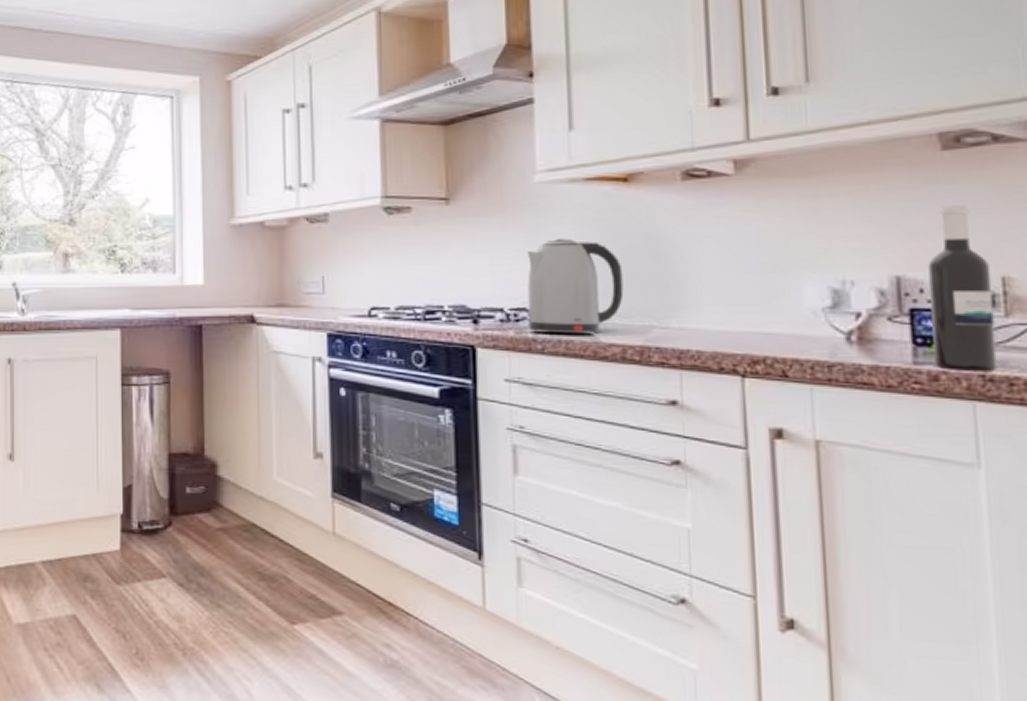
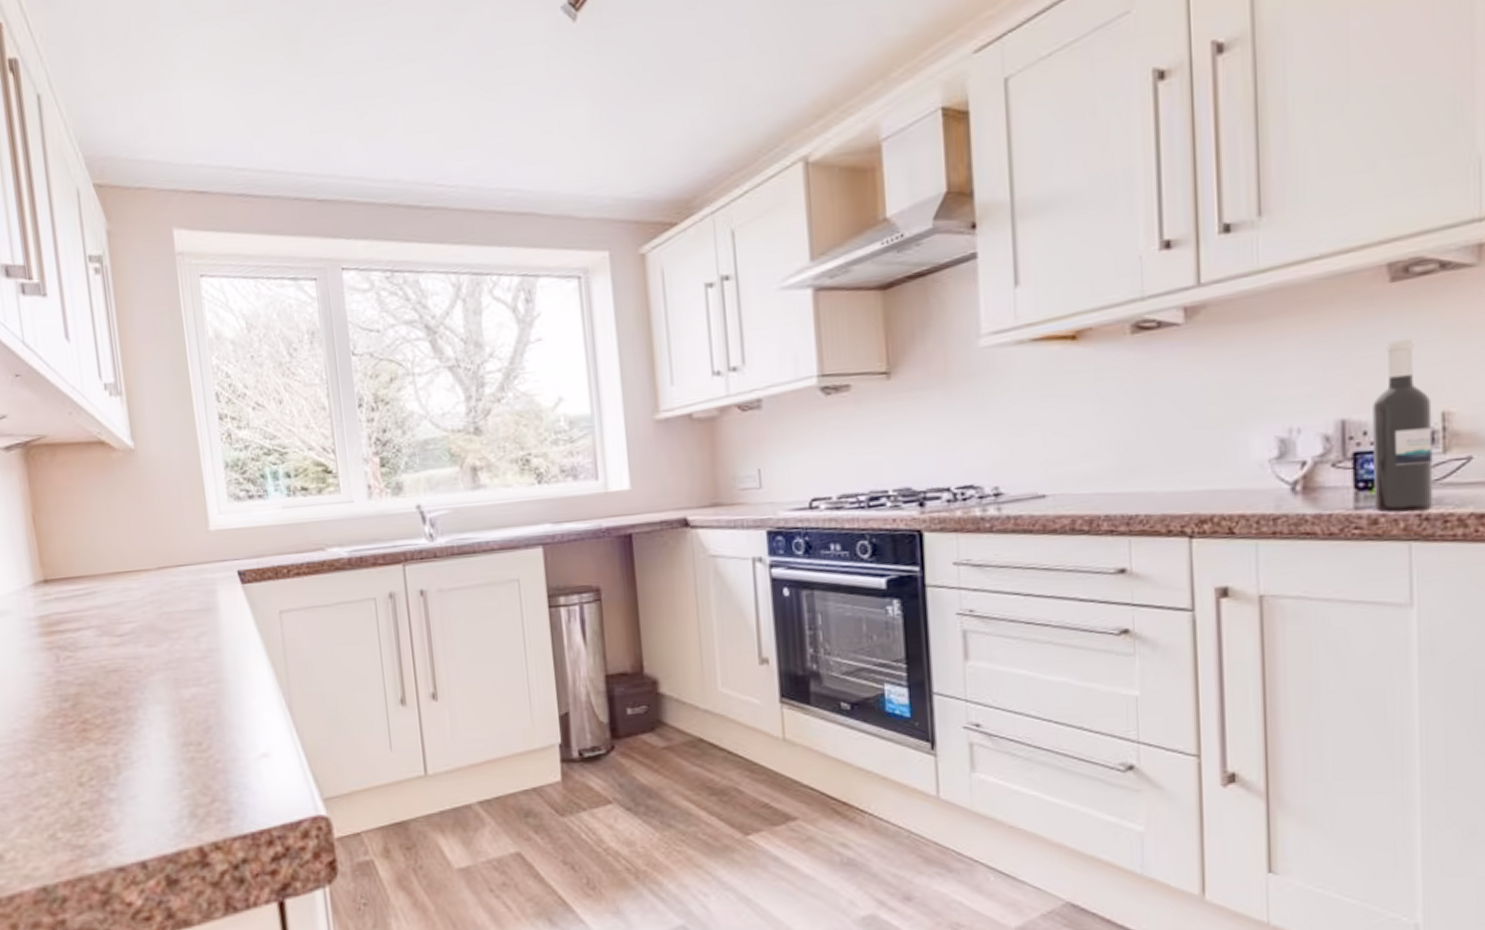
kettle: present [527,239,624,333] -> none [974,407,1073,509]

